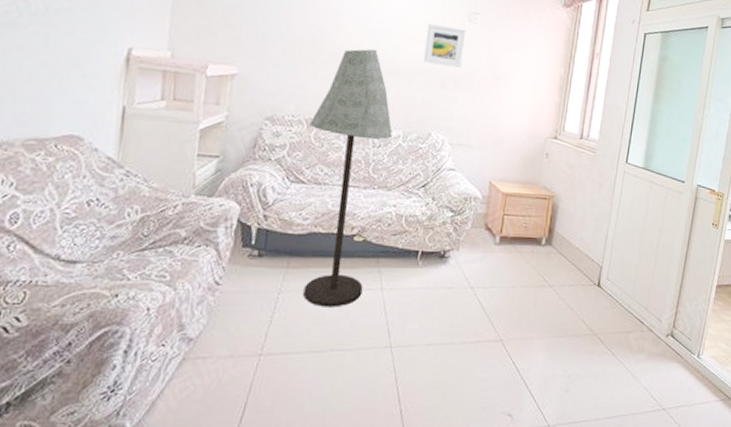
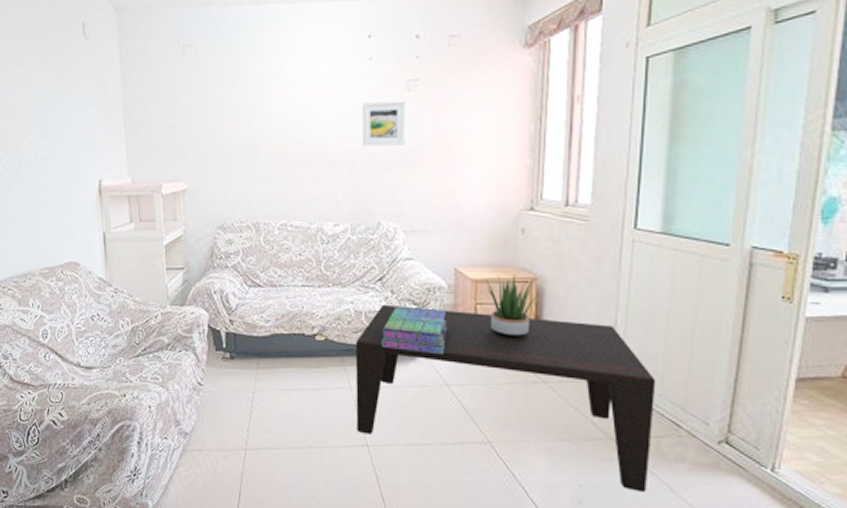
floor lamp: present [303,49,392,308] -> none [258,141,339,406]
coffee table: none [382,209,630,379] -> present [355,304,656,492]
stack of books: none [417,212,479,260] -> present [382,306,448,355]
potted plant: none [514,191,555,246] -> present [486,274,541,338]

